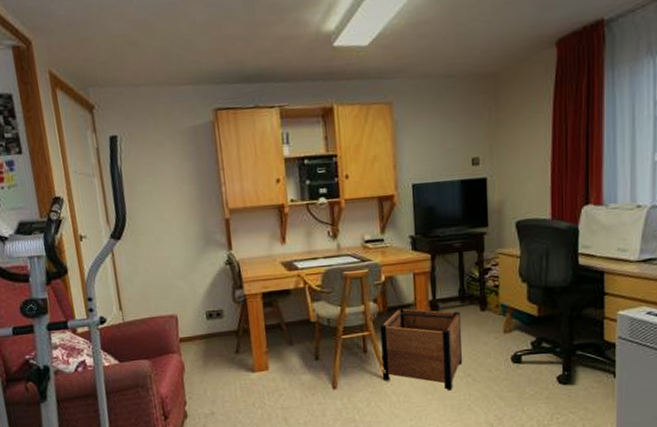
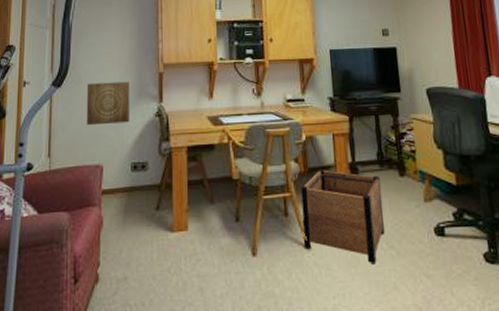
wall art: none [148,230,199,278] -> present [86,81,130,126]

